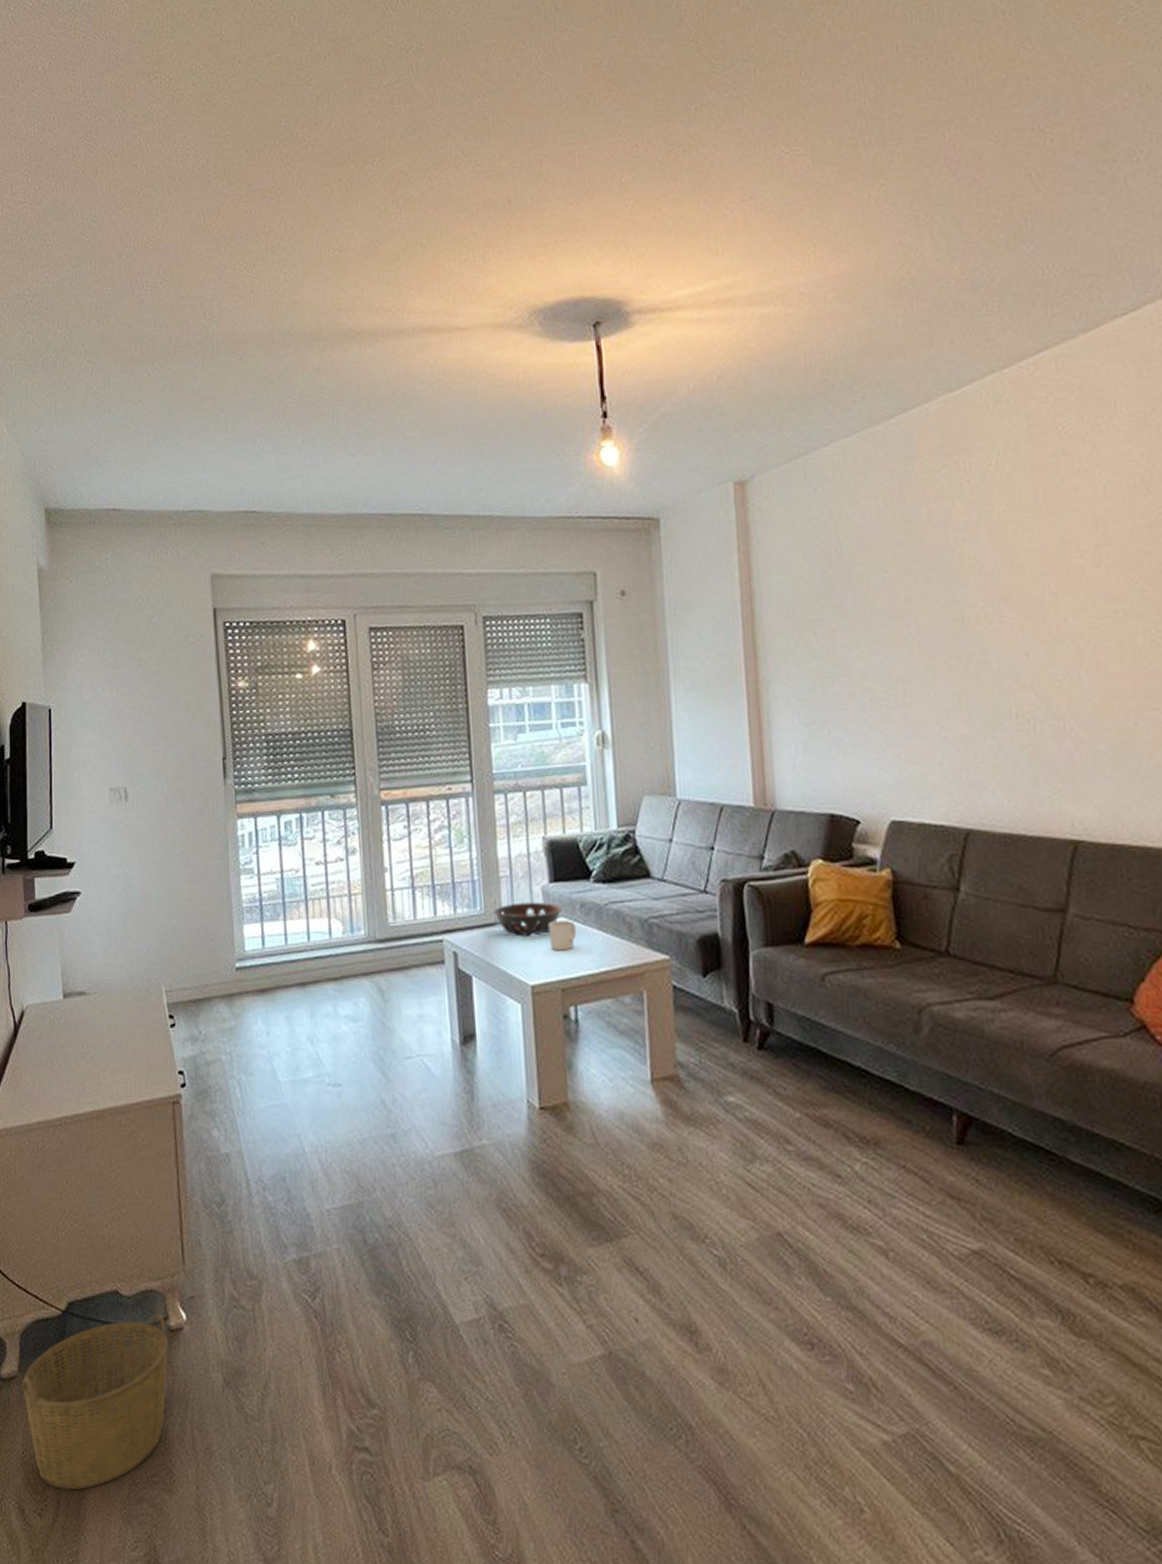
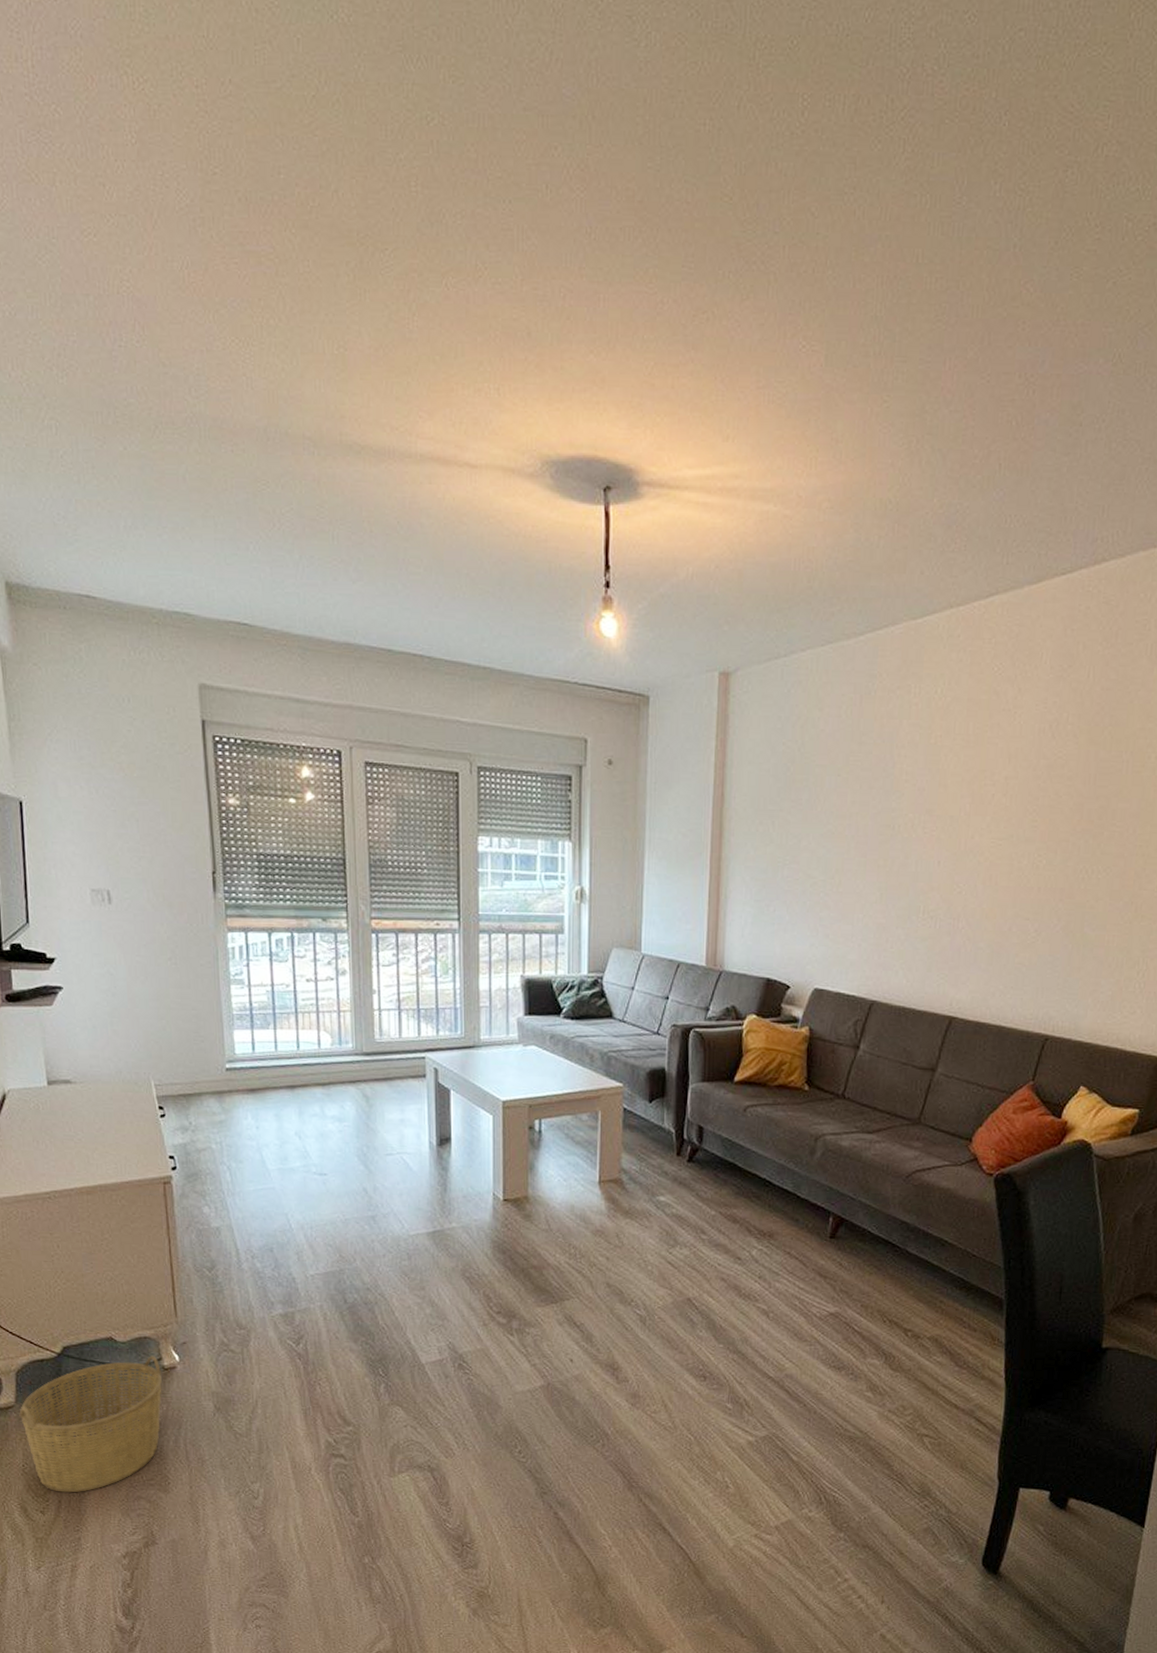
decorative bowl: present [493,901,562,935] -> none [472,1030,534,1058]
mug: present [549,921,577,951] -> none [521,1048,545,1074]

